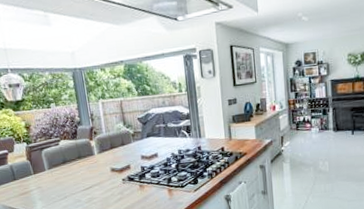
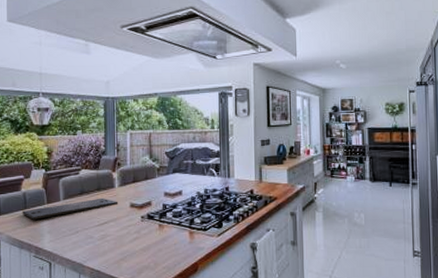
cutting board: none [12,165,100,189] -> present [22,198,119,220]

